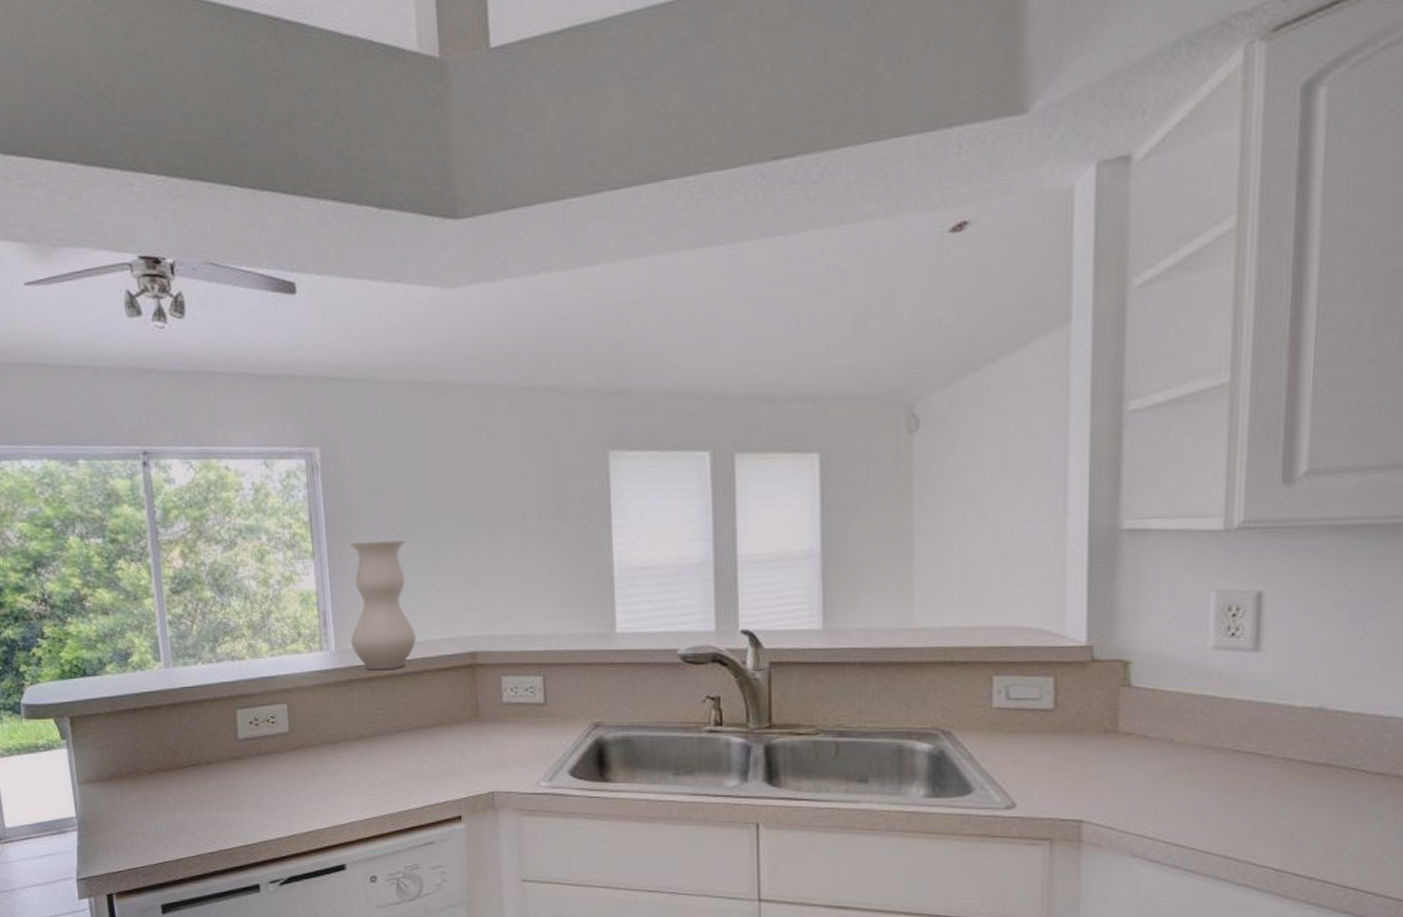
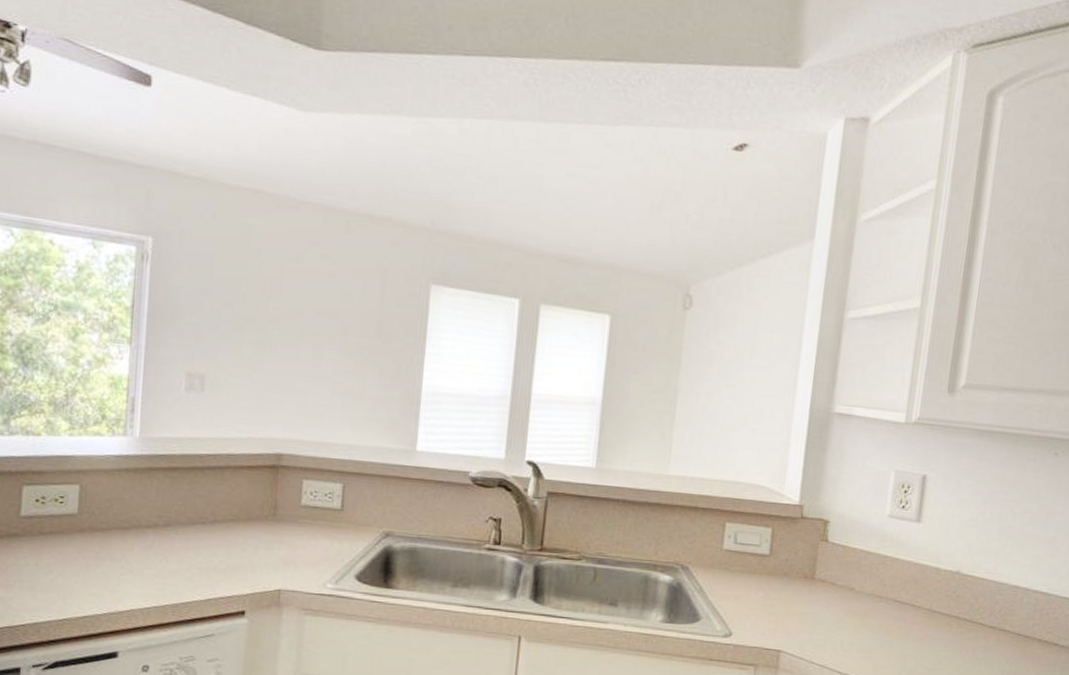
vase: present [349,541,416,671] -> none [157,334,227,462]

